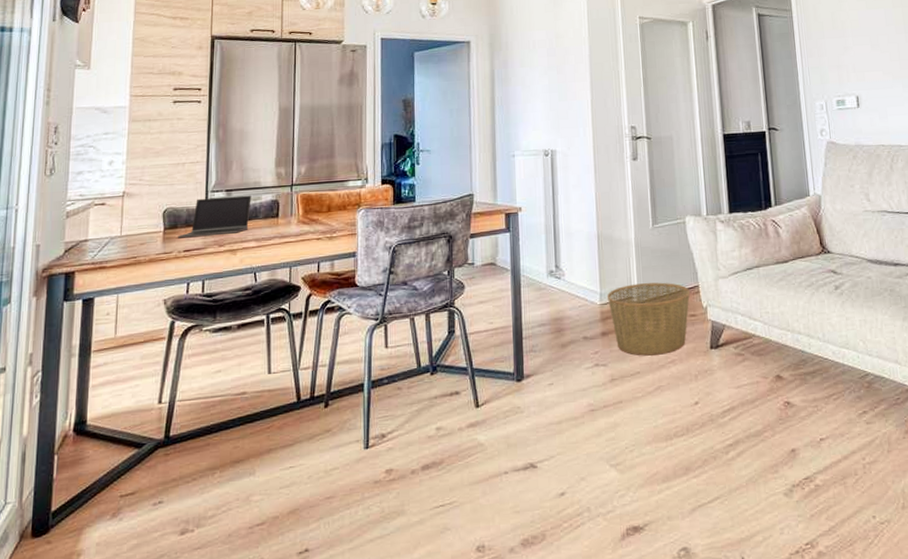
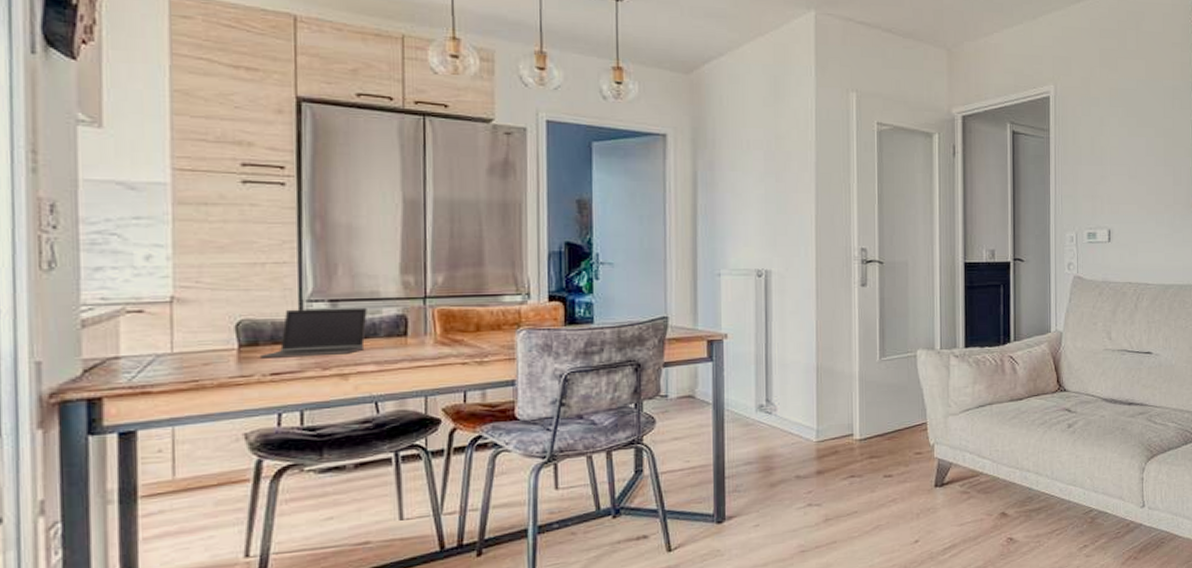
basket: present [608,282,691,356] -> none [825,419,917,495]

